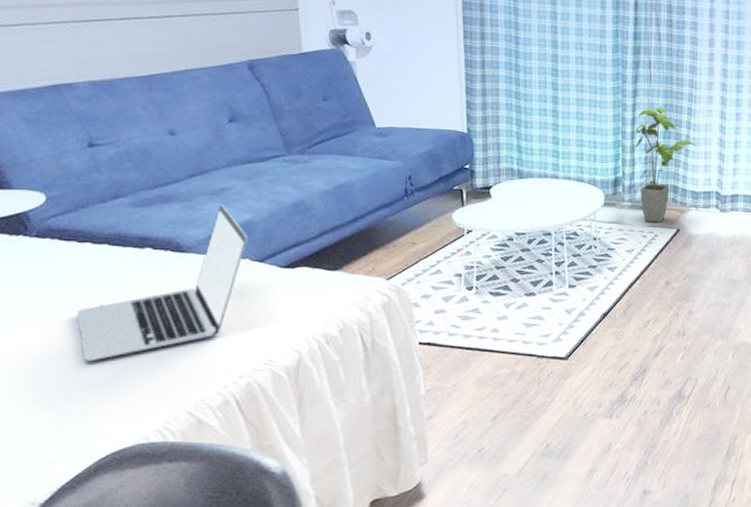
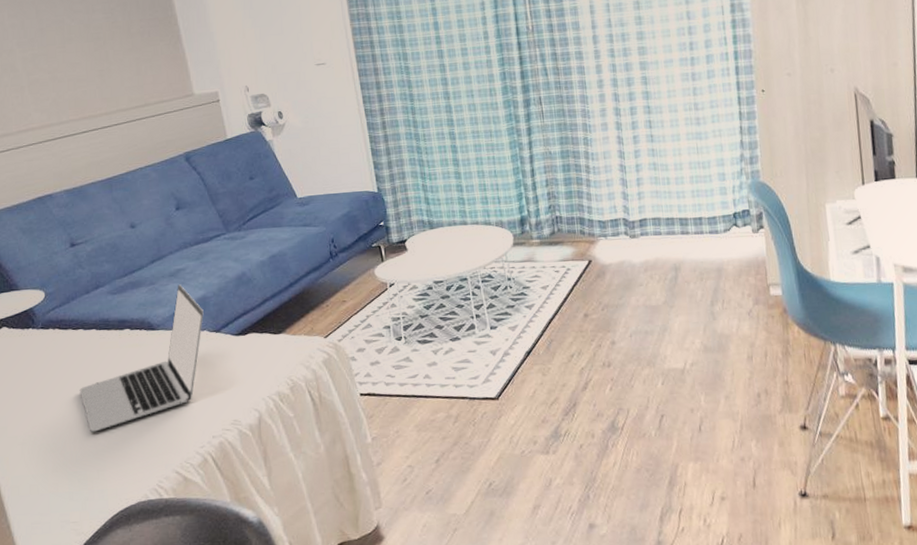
house plant: present [633,106,697,223] -> none [535,141,598,257]

